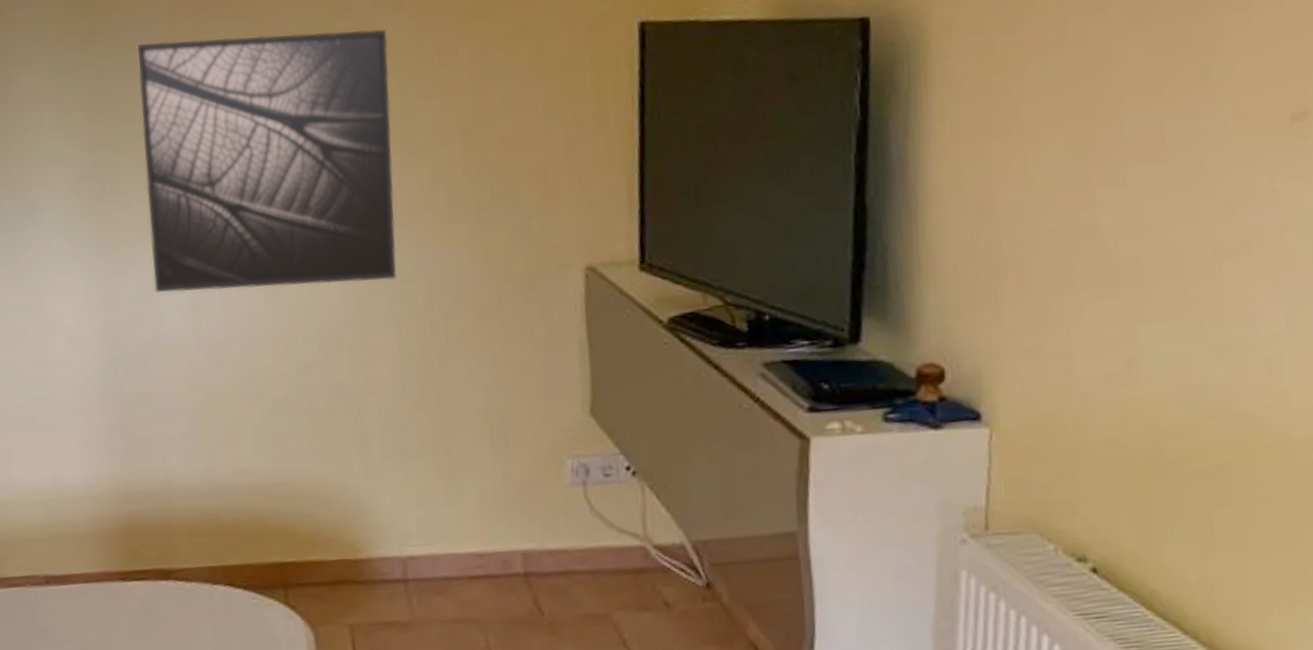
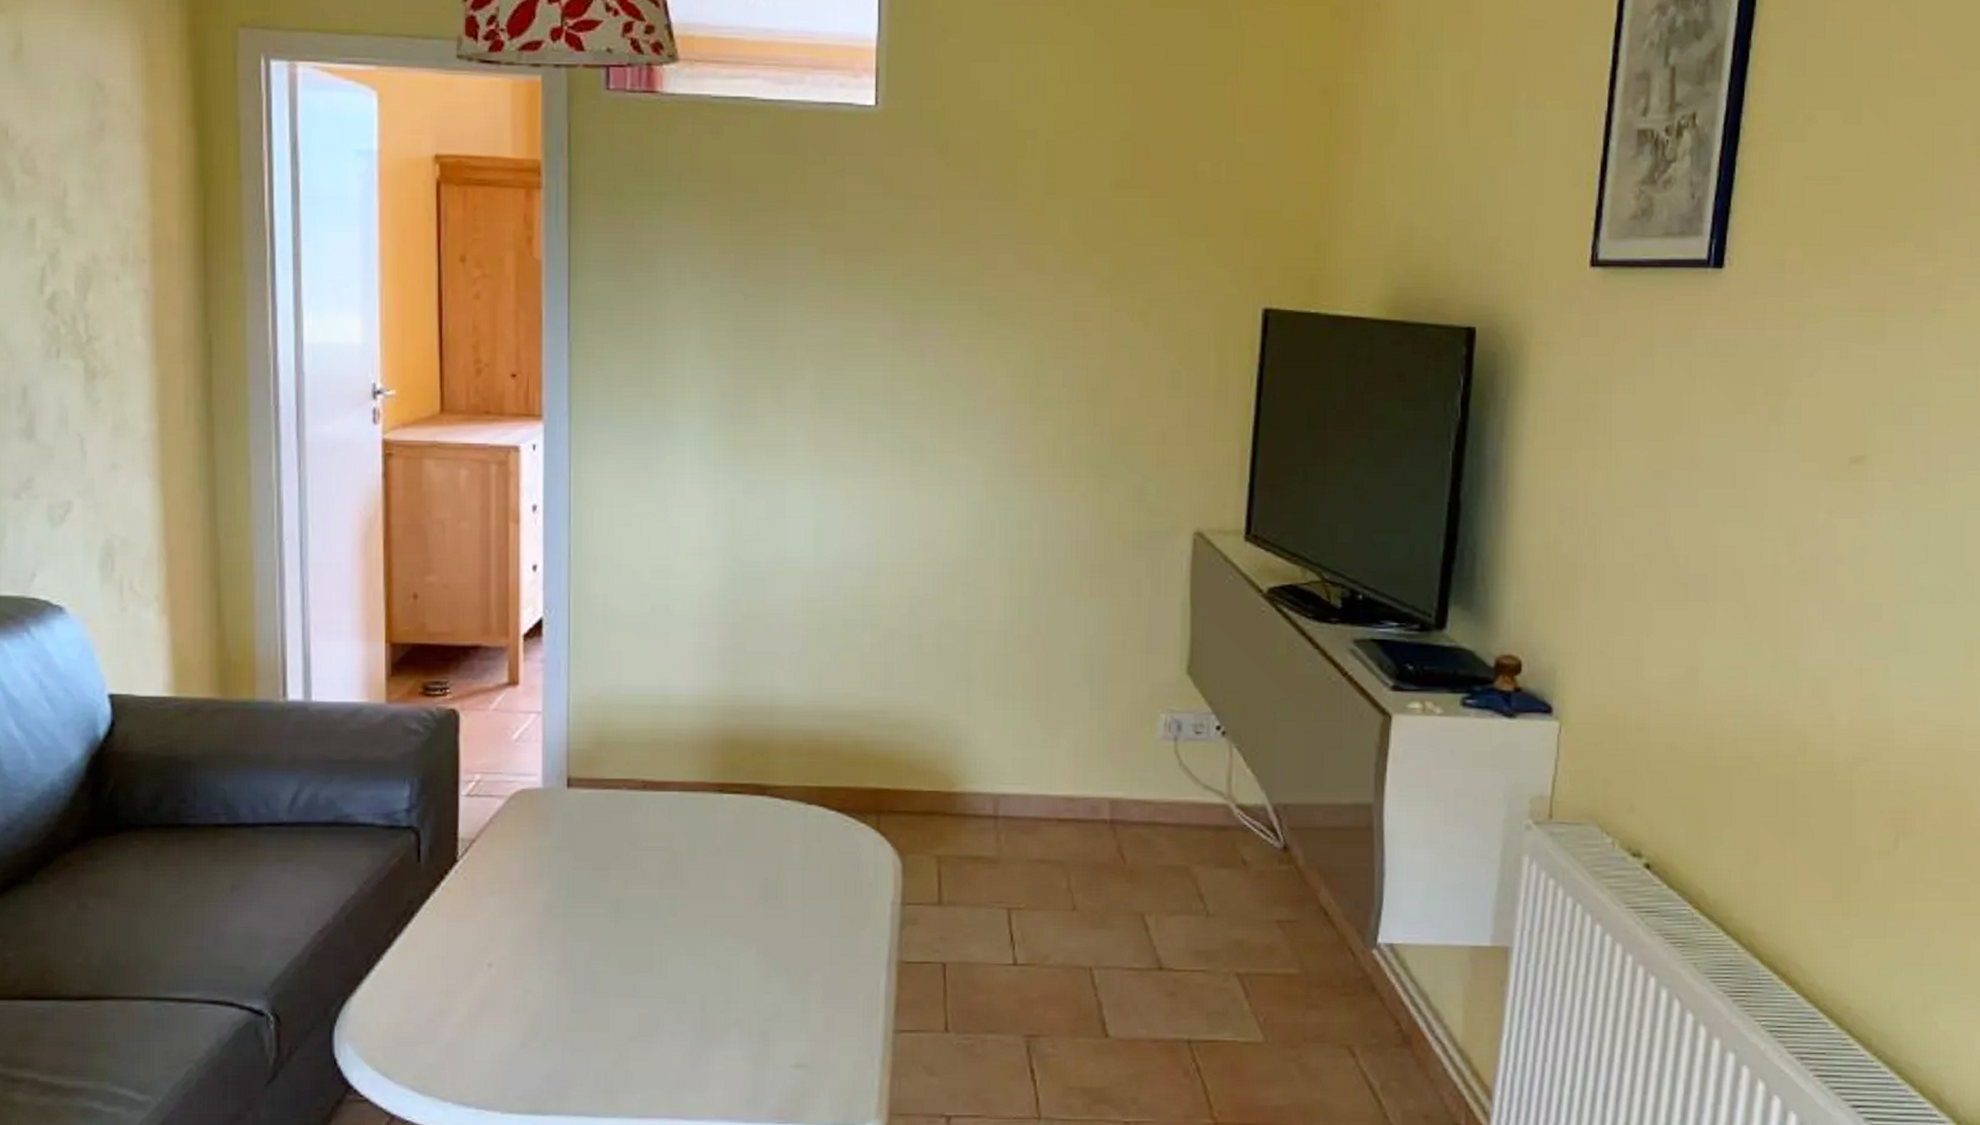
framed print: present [136,29,398,292] -> none [781,277,1027,525]

